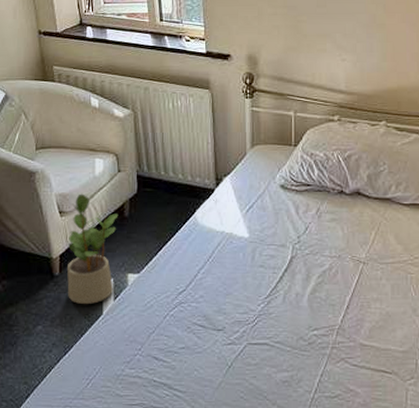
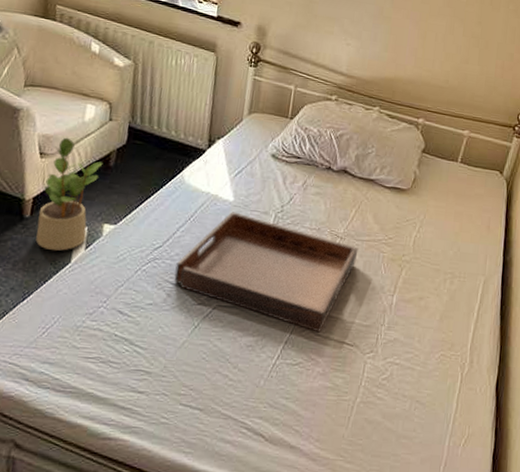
serving tray: none [202,248,384,363] -> present [174,211,359,333]

